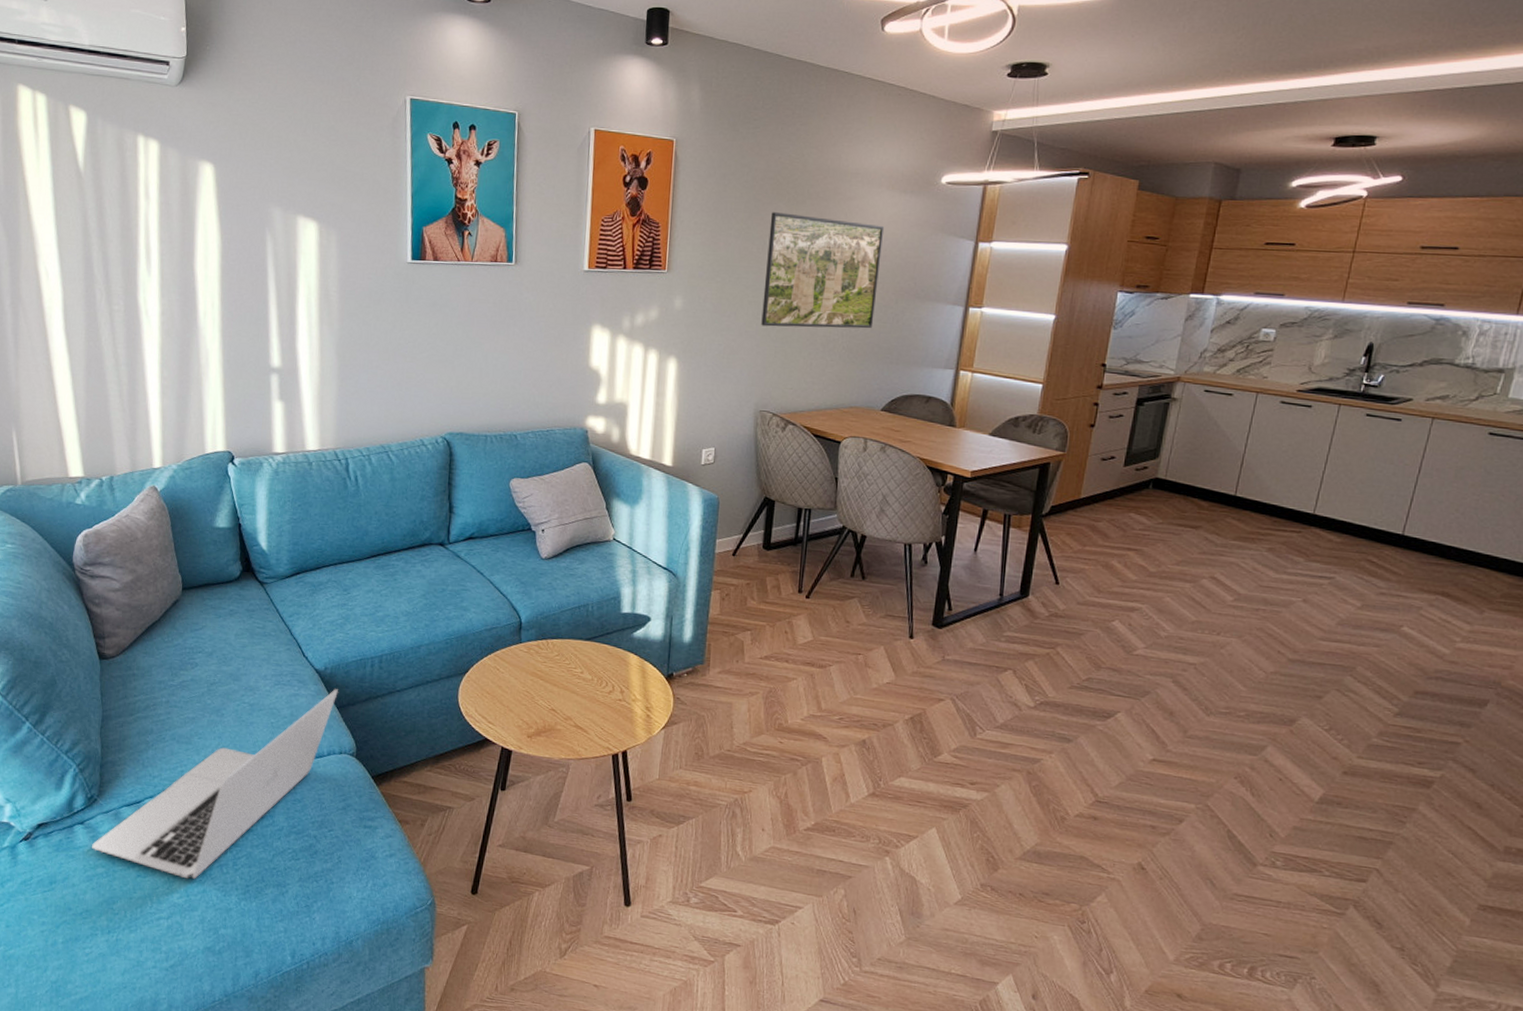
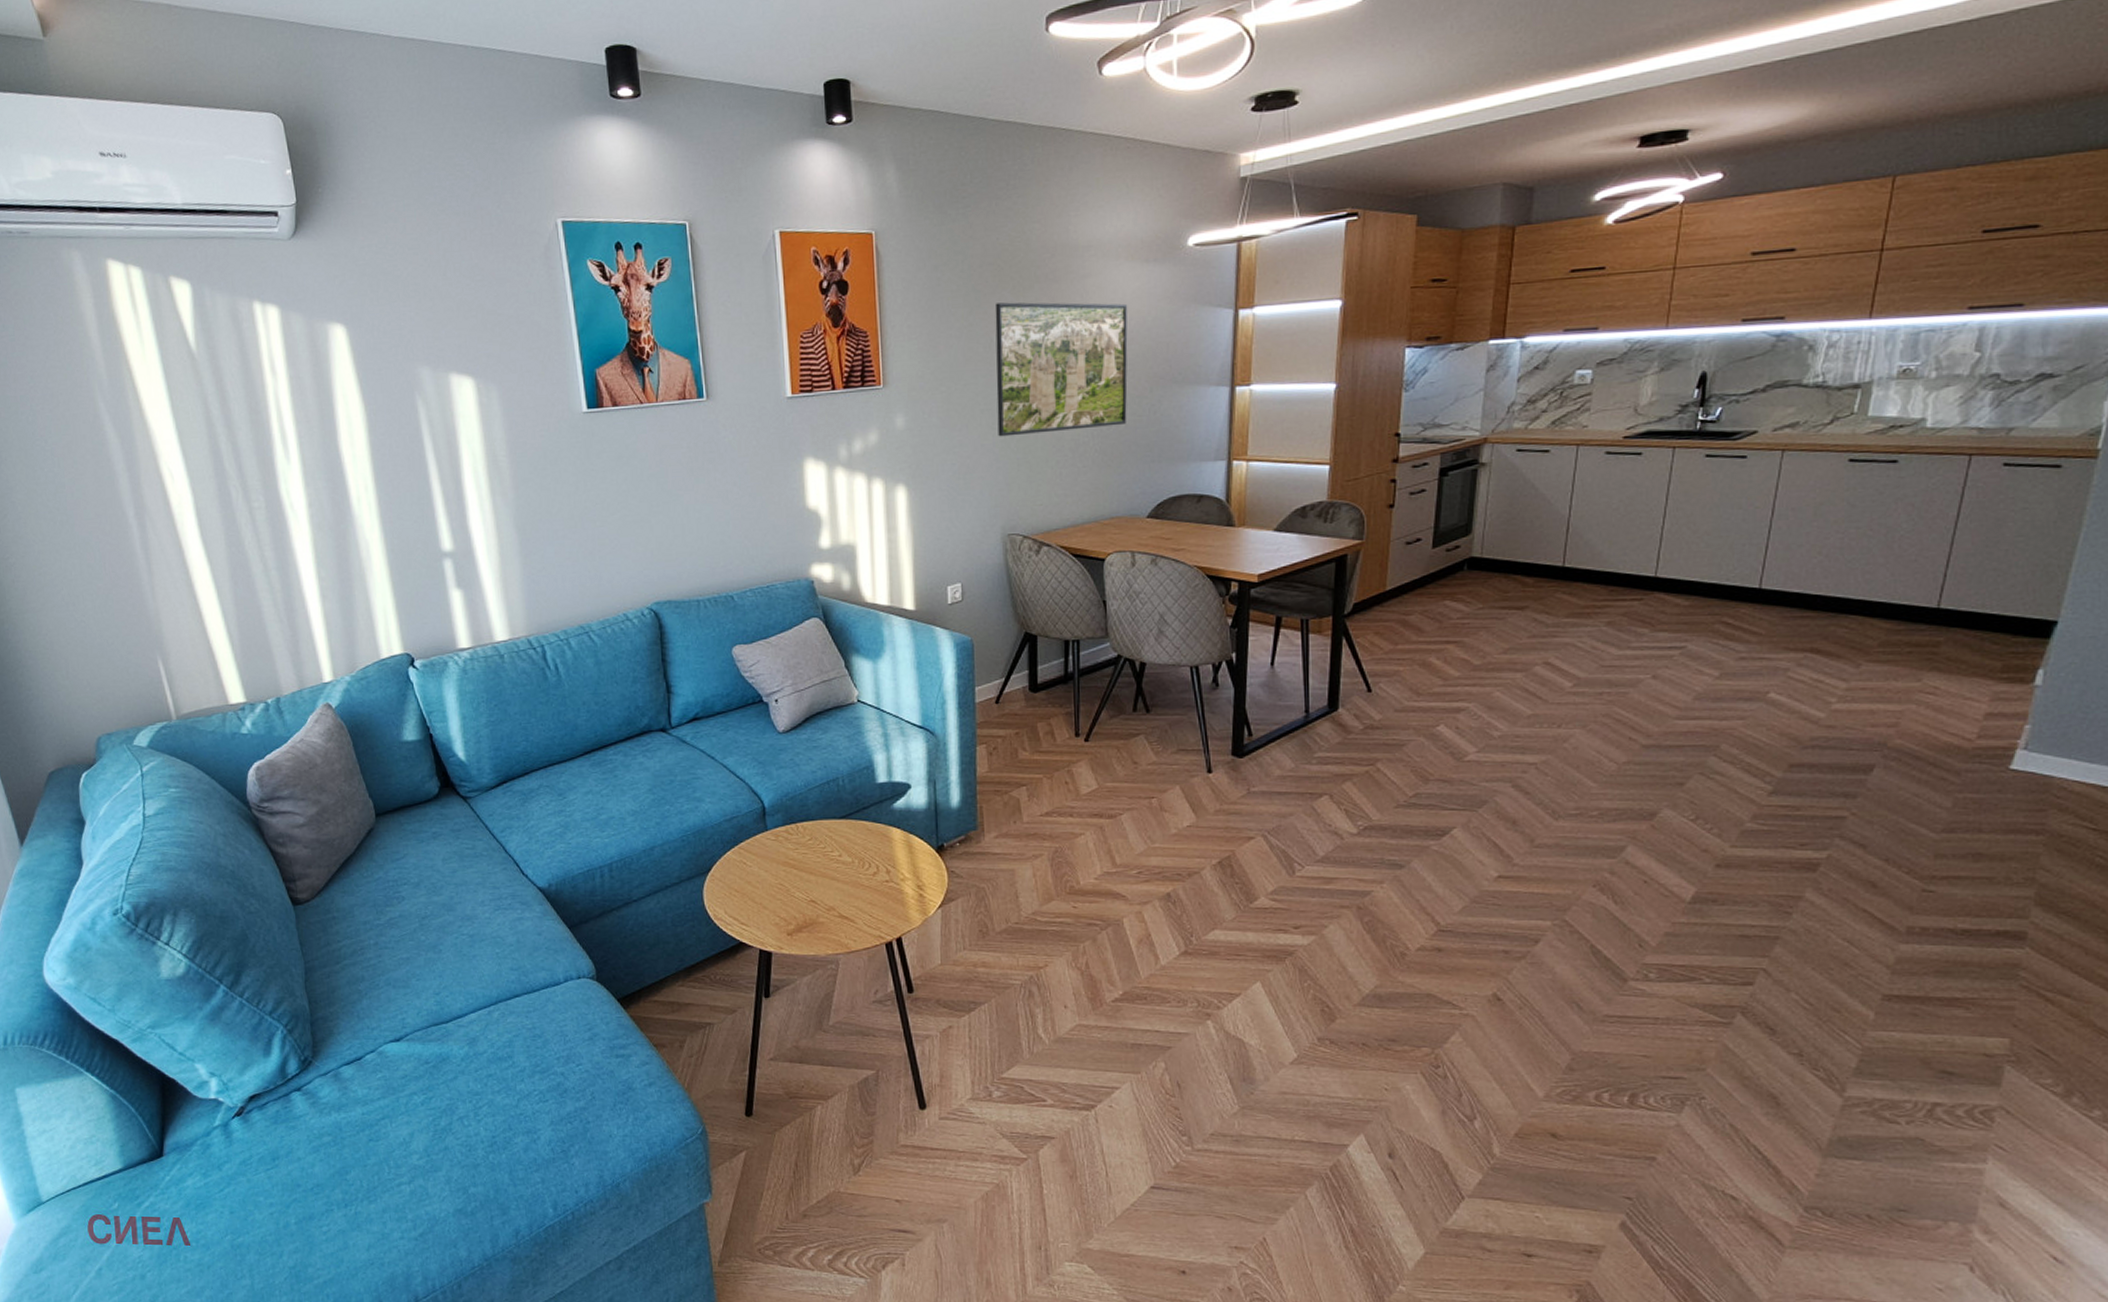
laptop: present [92,689,338,879] -> none [313,907,567,1136]

